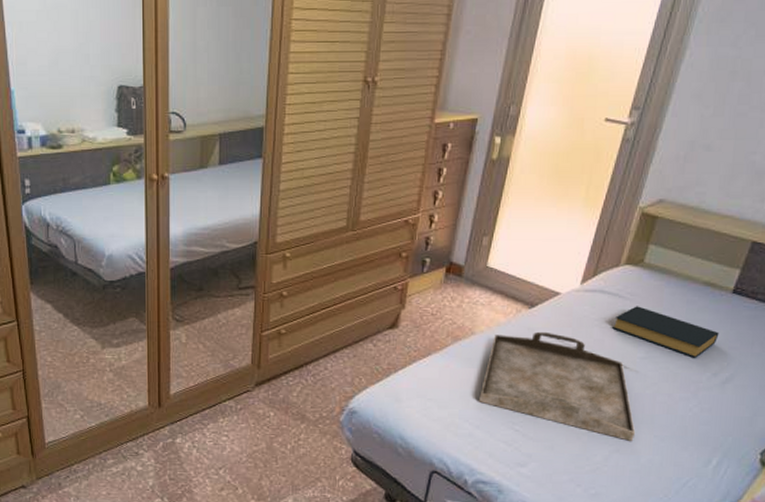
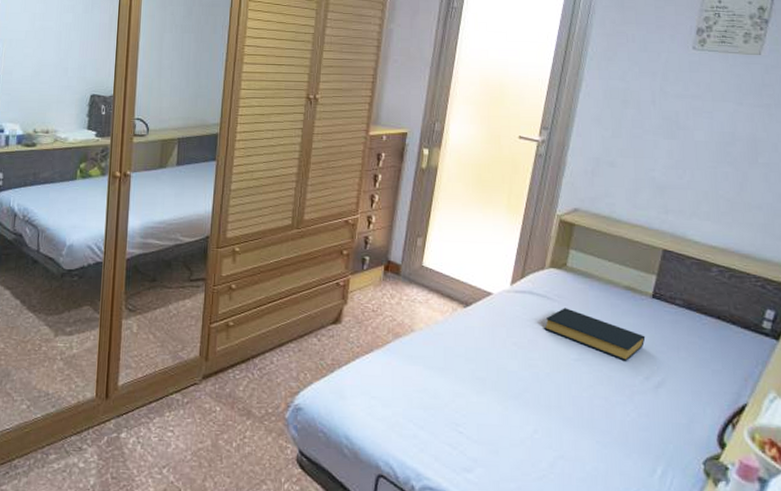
serving tray: present [479,331,636,441] -> none [422,330,578,447]

